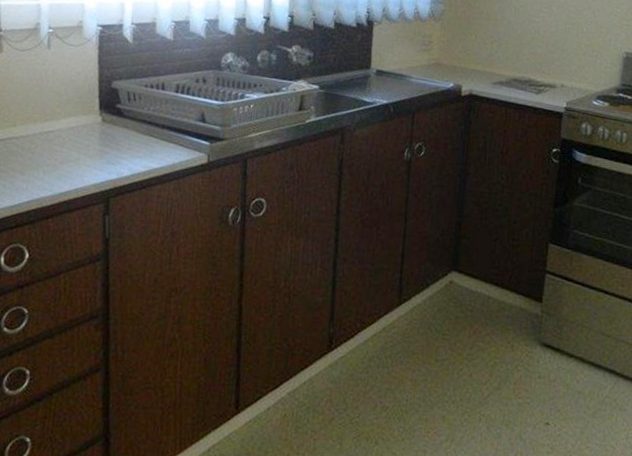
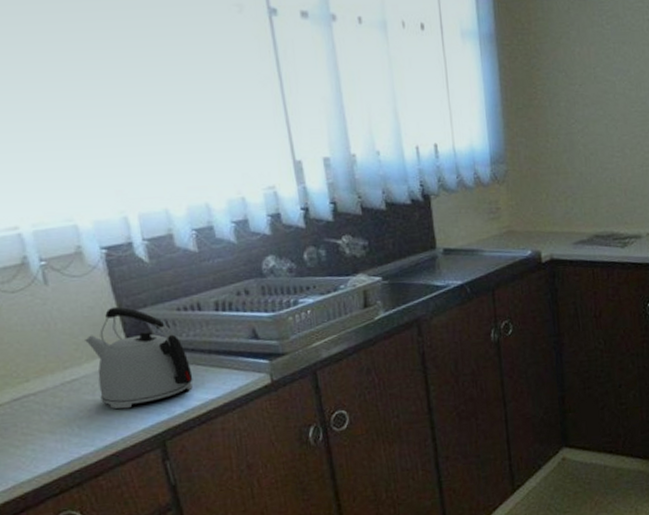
kettle: none [67,75,145,164] -> present [85,306,193,409]

